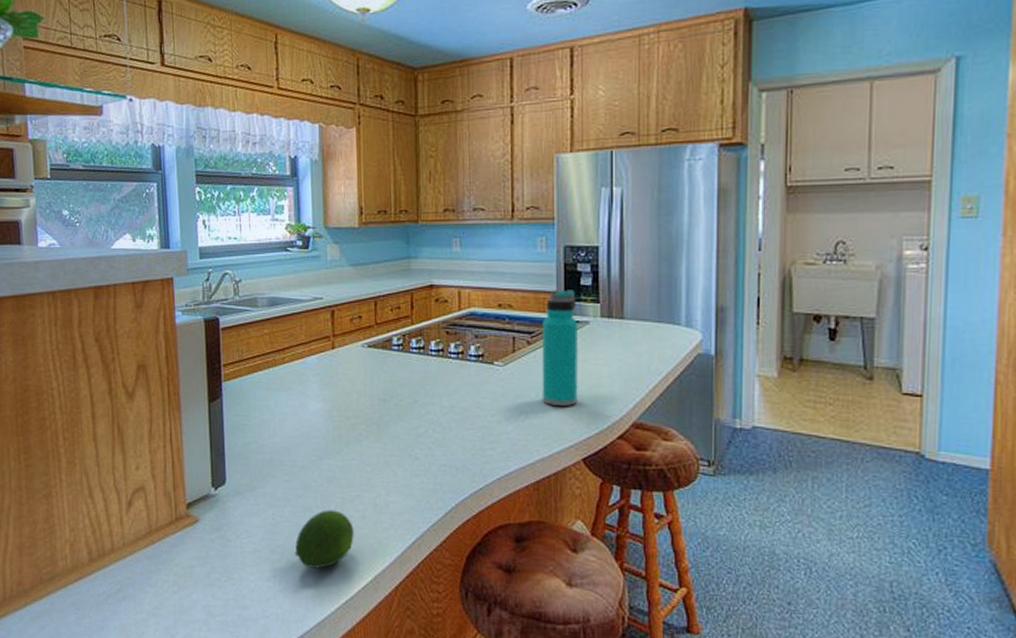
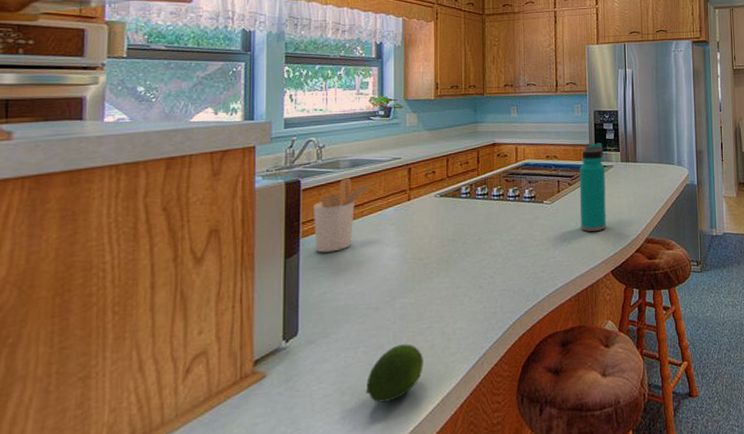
utensil holder: none [233,318,296,400] -> present [313,178,375,253]

